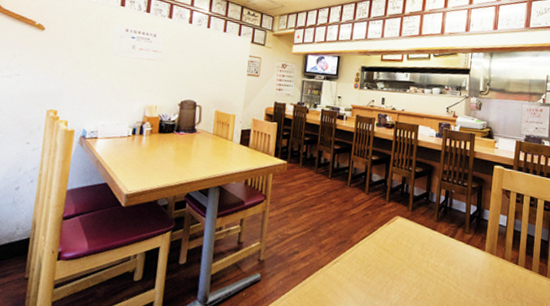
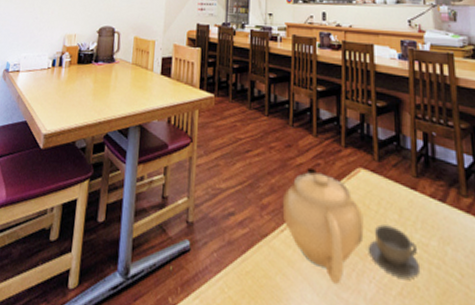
teapot: none [336,216,397,296] -> present [282,167,364,284]
teacup: none [398,255,431,289] -> present [369,224,419,279]

